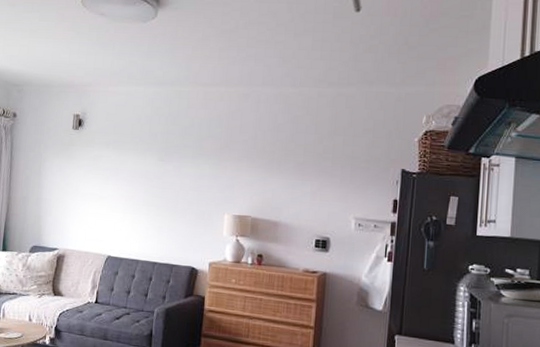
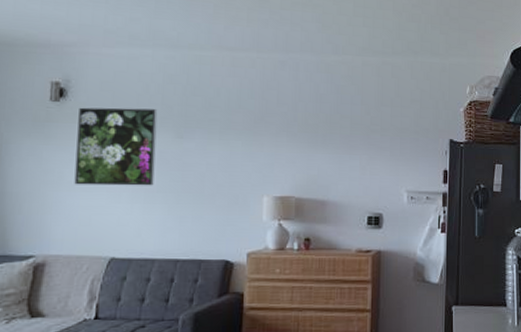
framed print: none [86,134,146,200] -> present [74,107,158,186]

